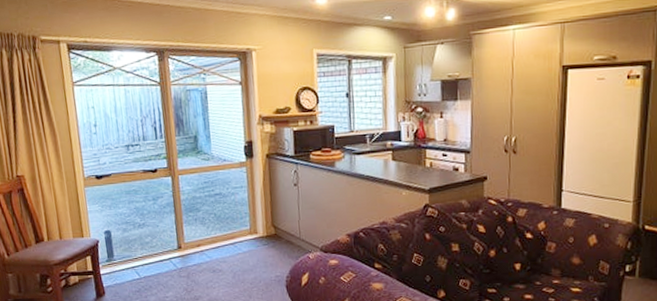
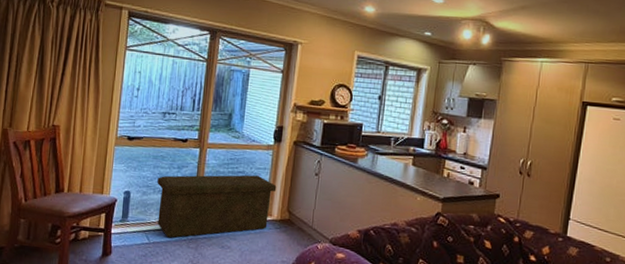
storage bench: none [135,195,257,270] -> present [157,175,277,238]

